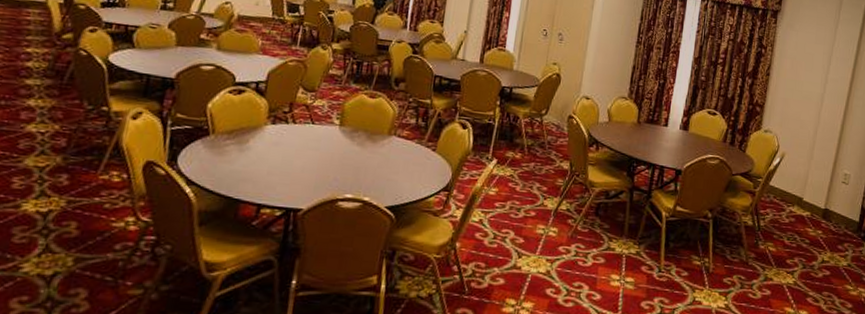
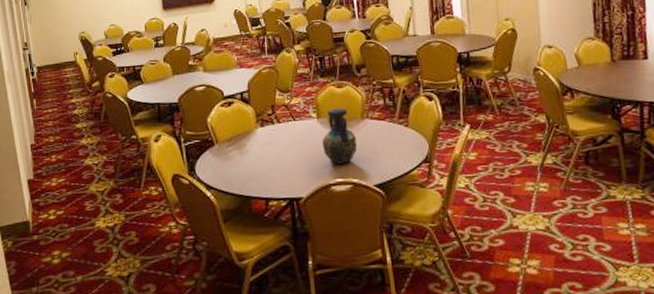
vase: none [338,118,379,180] -> present [322,107,358,165]

